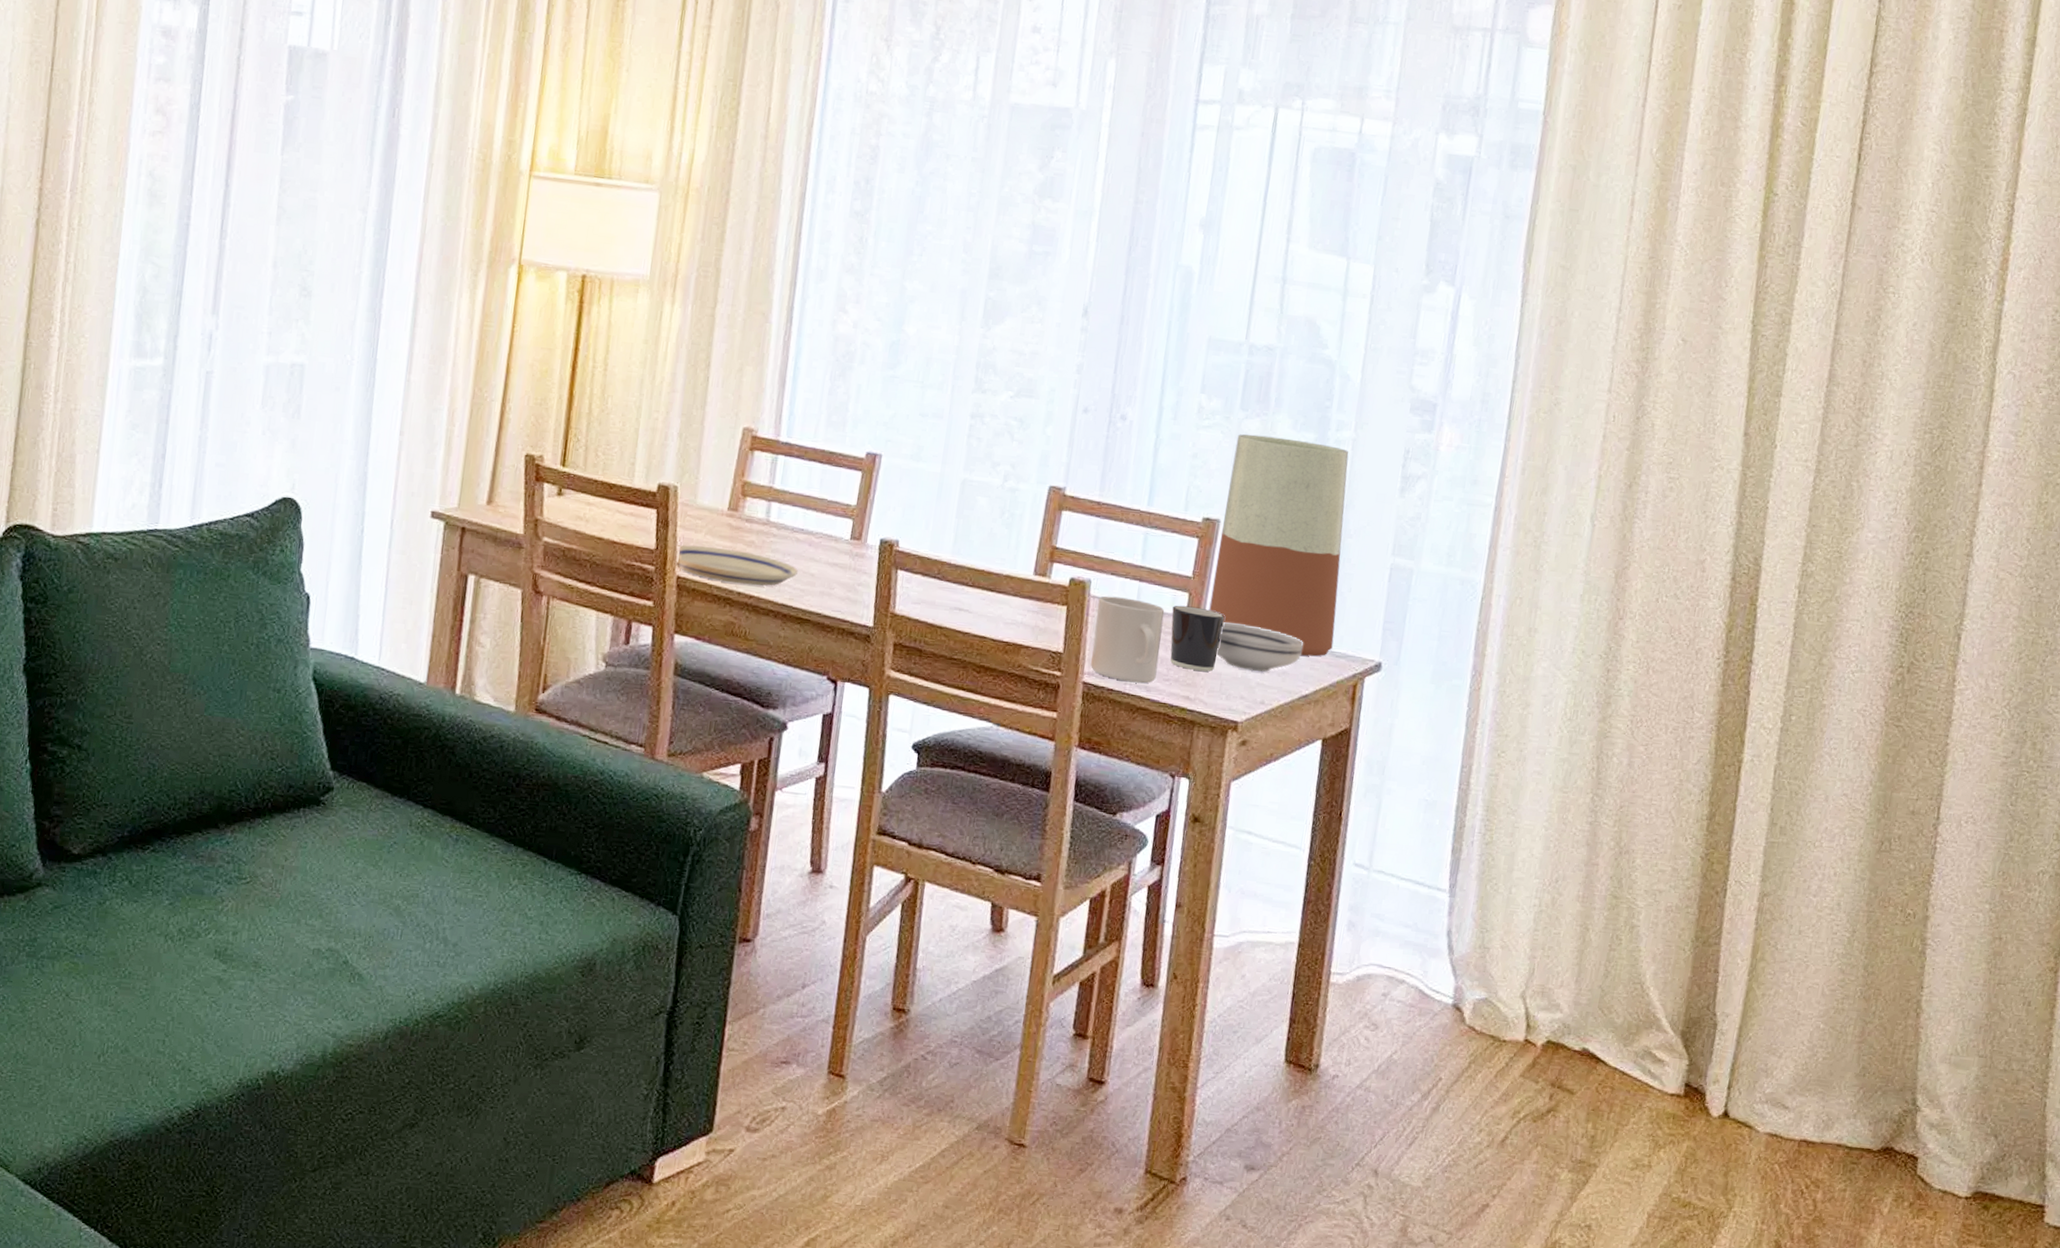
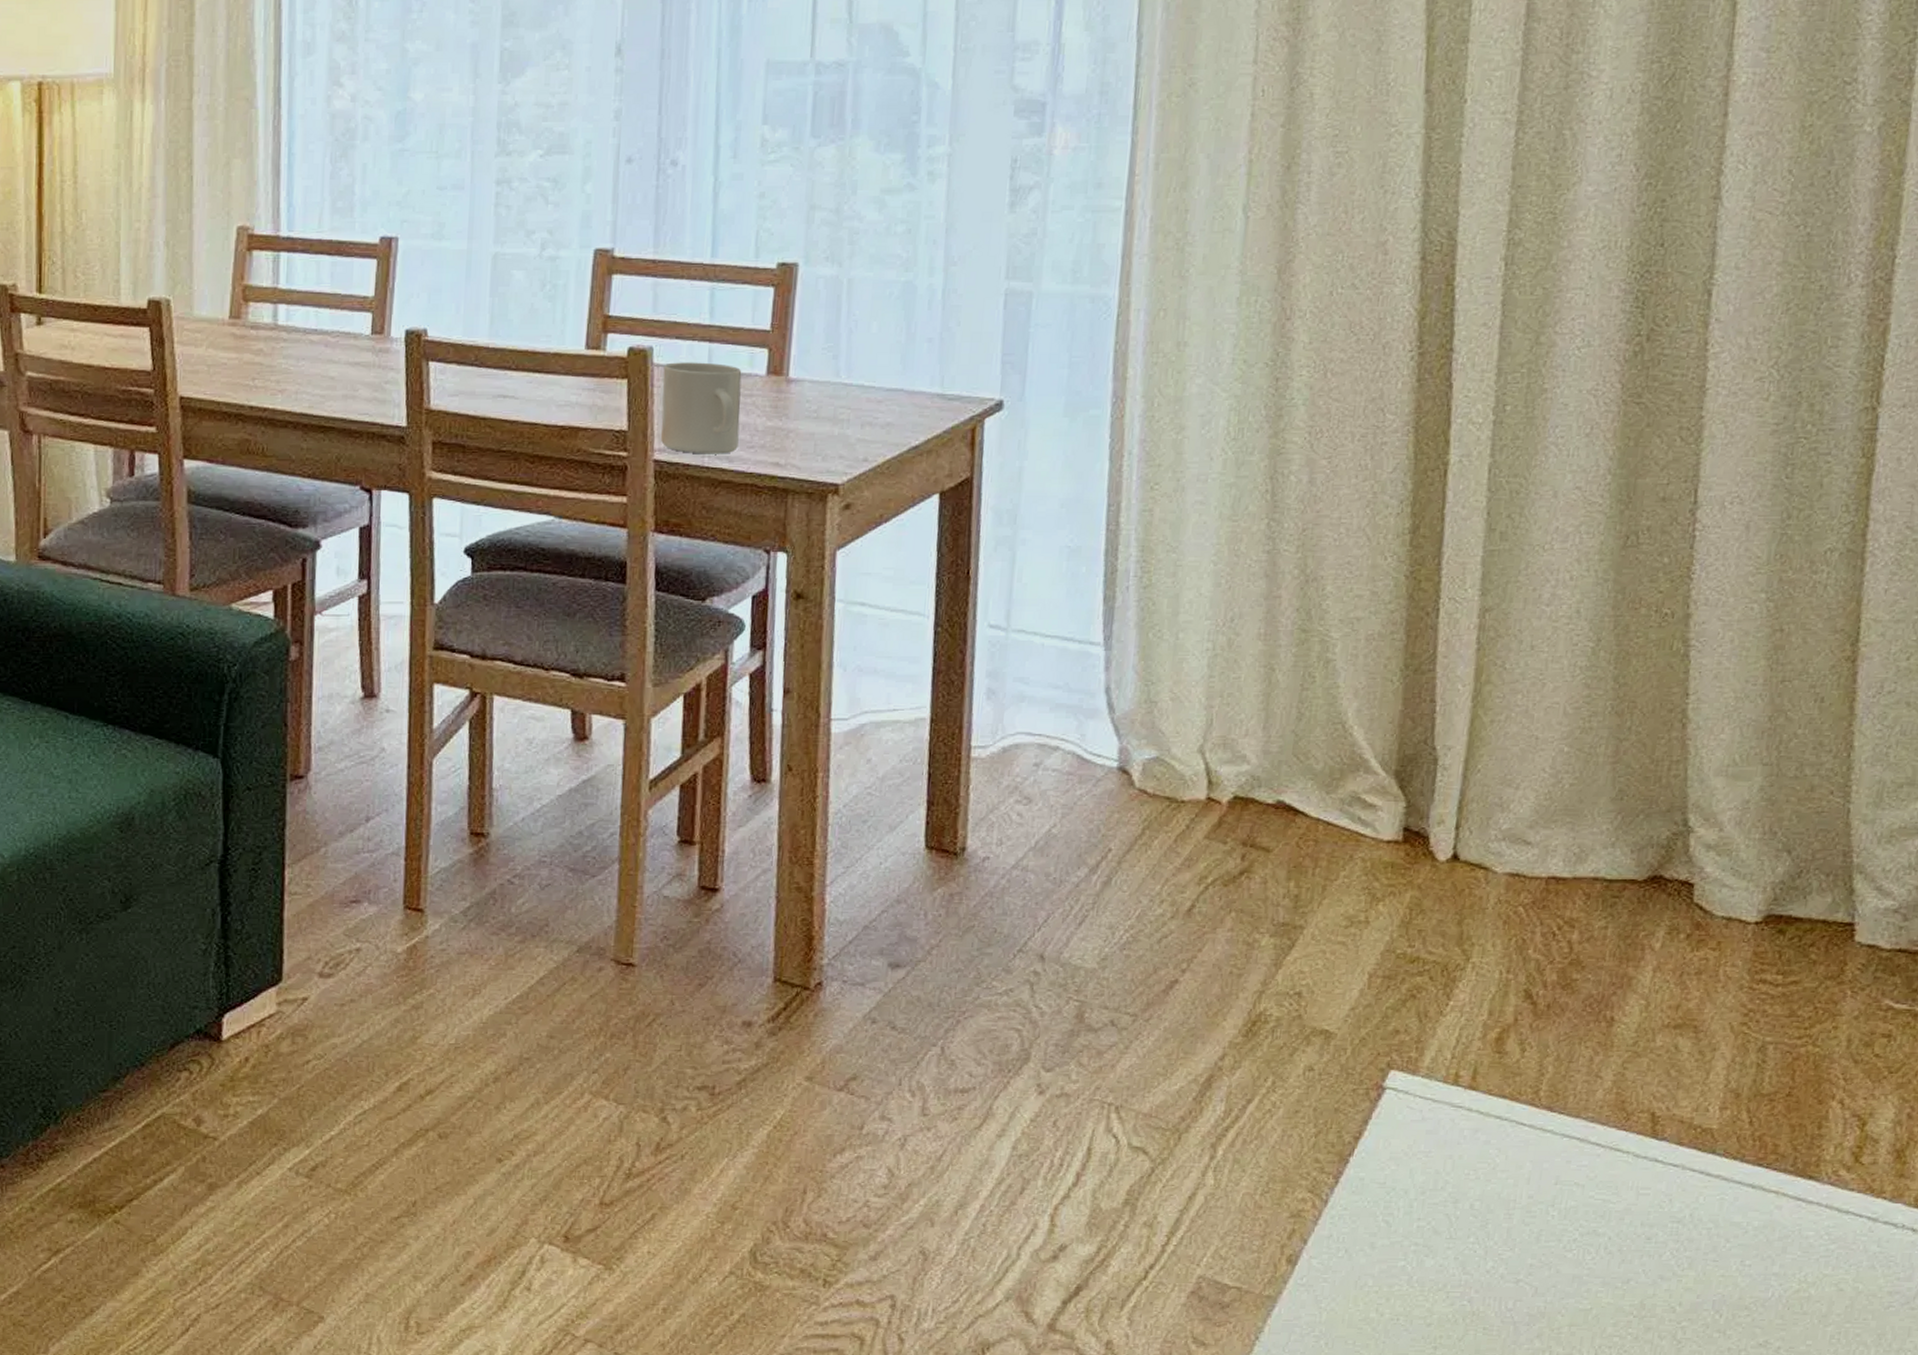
plate: present [674,545,798,586] -> none [175,361,315,397]
mug: present [1170,605,1225,672] -> none [750,363,813,433]
vase: present [1209,434,1349,657] -> none [793,163,945,402]
bowl: present [1216,622,1304,672] -> none [807,376,909,426]

